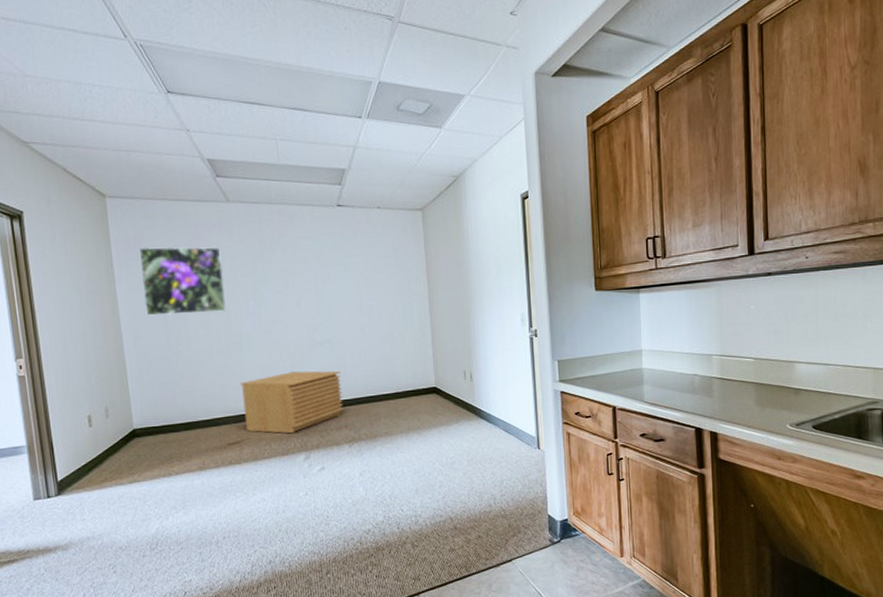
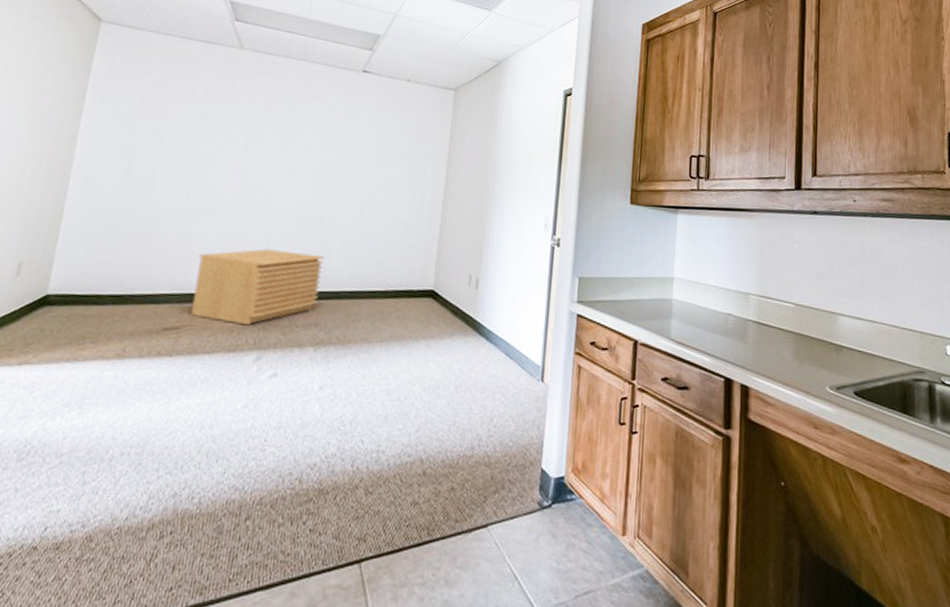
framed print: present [140,246,226,316] -> none [107,81,218,168]

